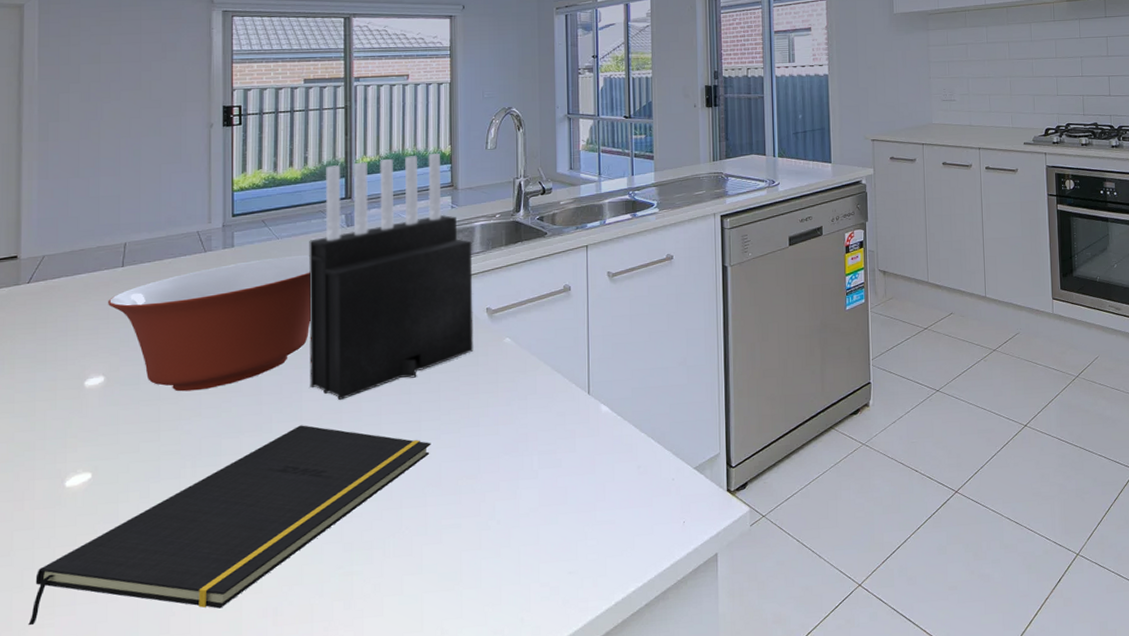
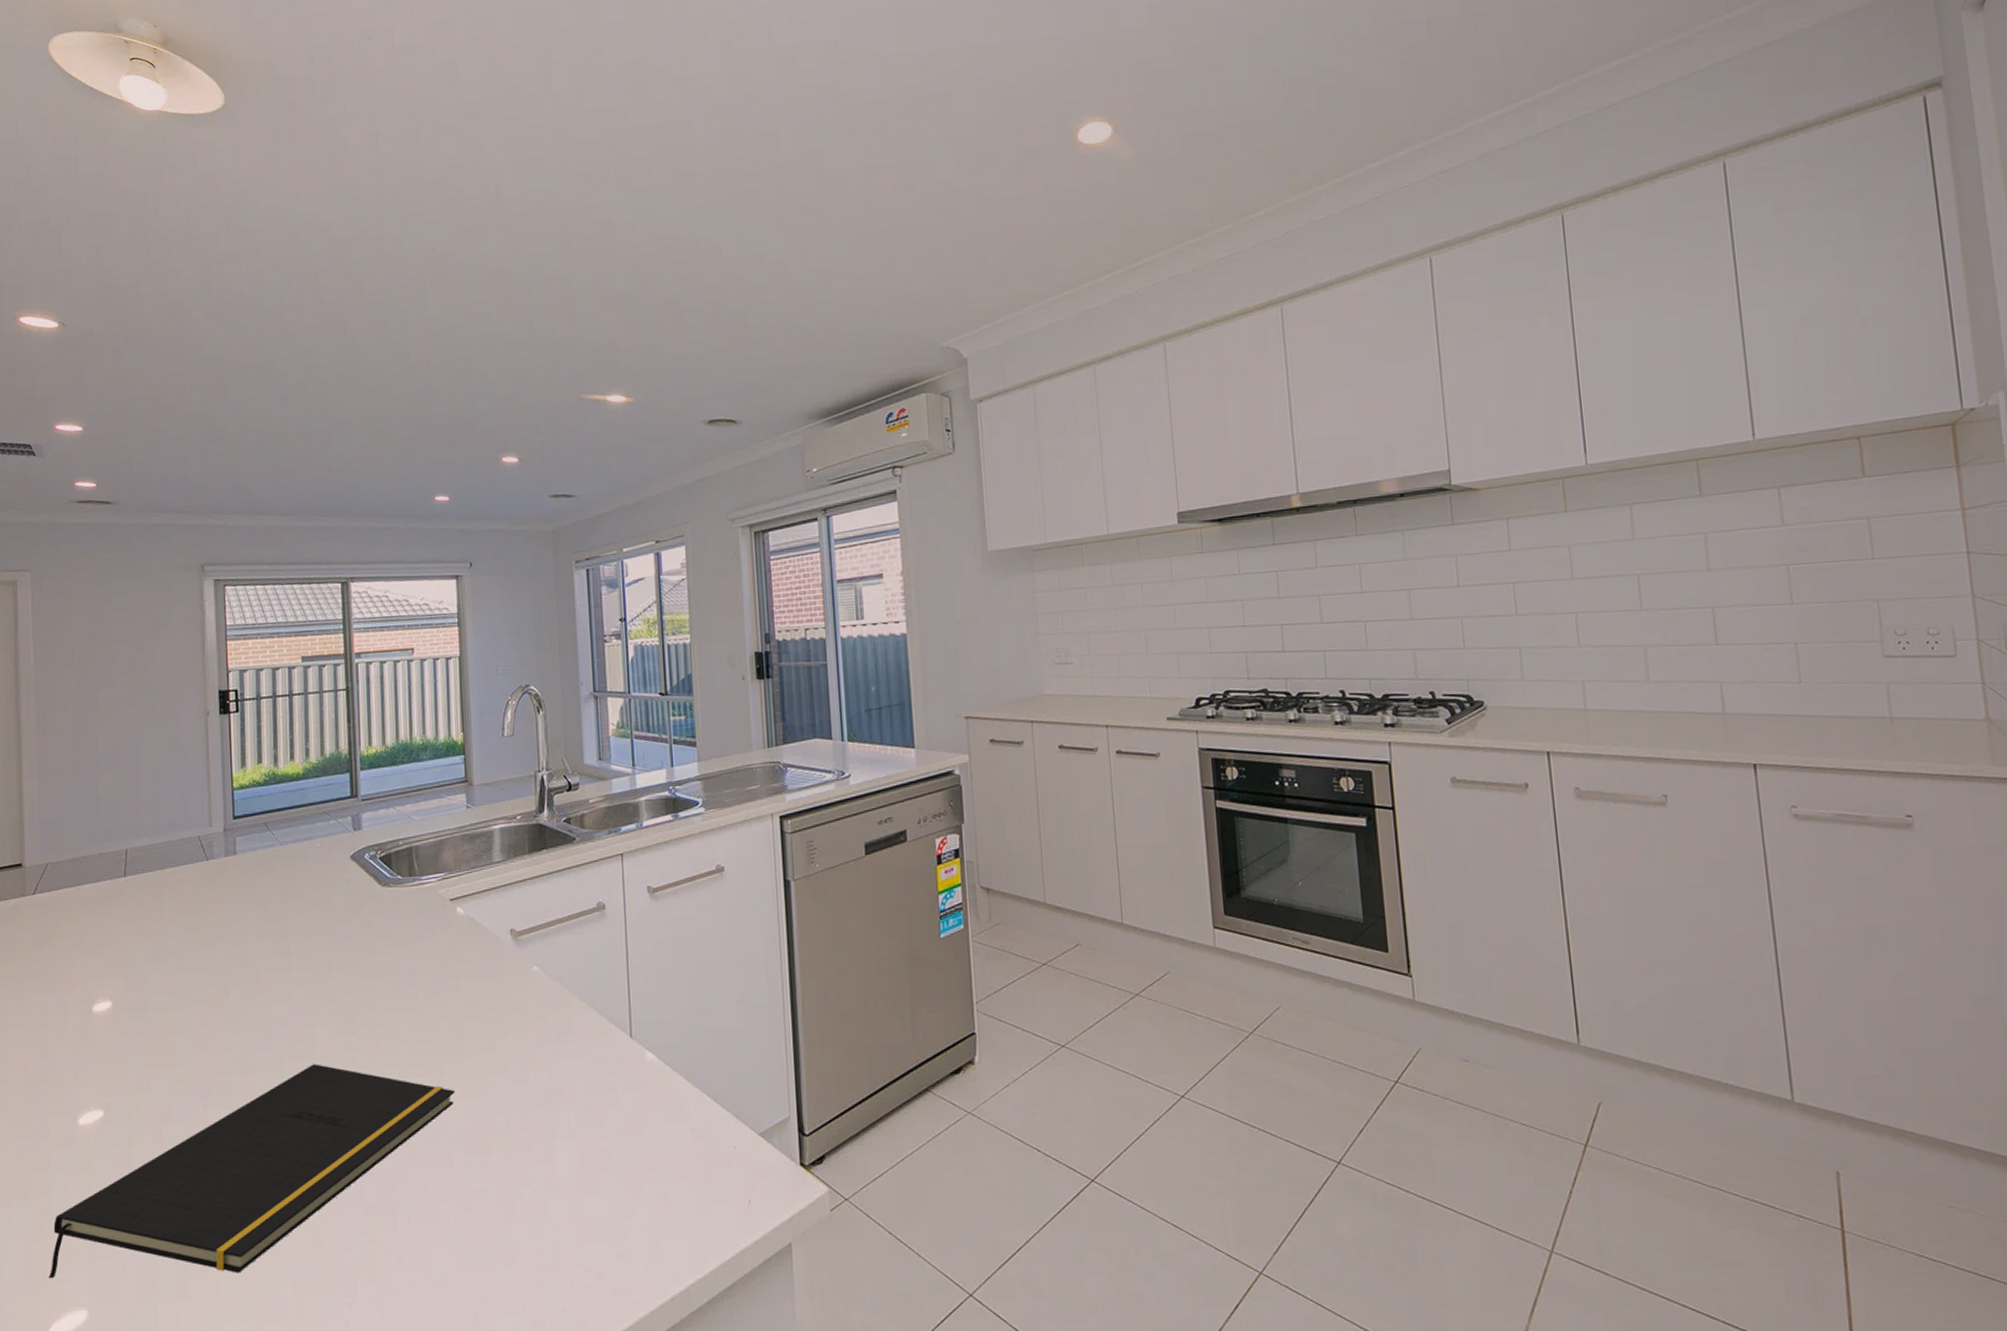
mixing bowl: present [108,254,311,392] -> none [112,863,320,1021]
knife block: present [309,152,474,400] -> none [314,741,498,1035]

